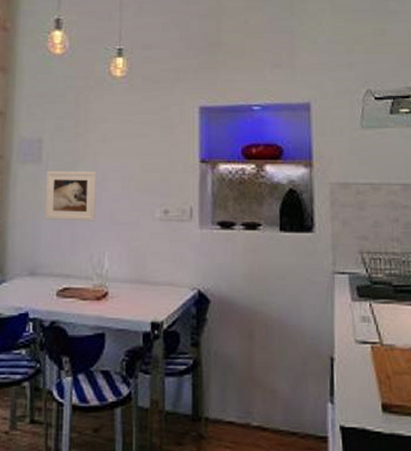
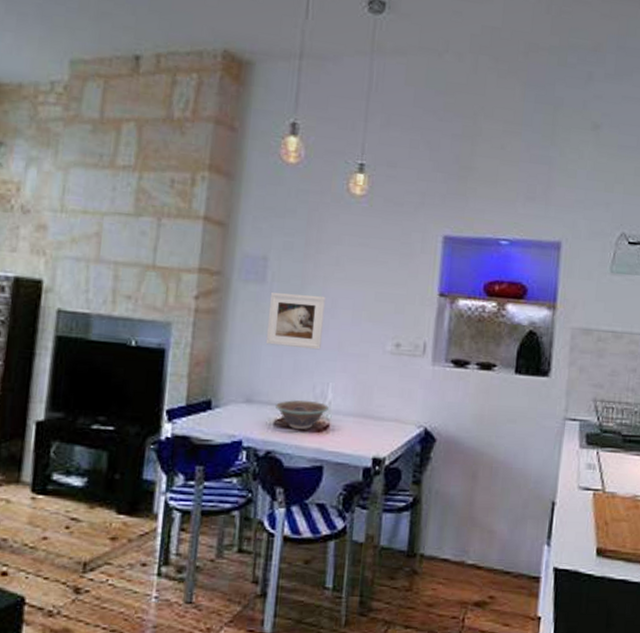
decorative bowl: none [57,271,106,298] -> present [276,400,329,429]

